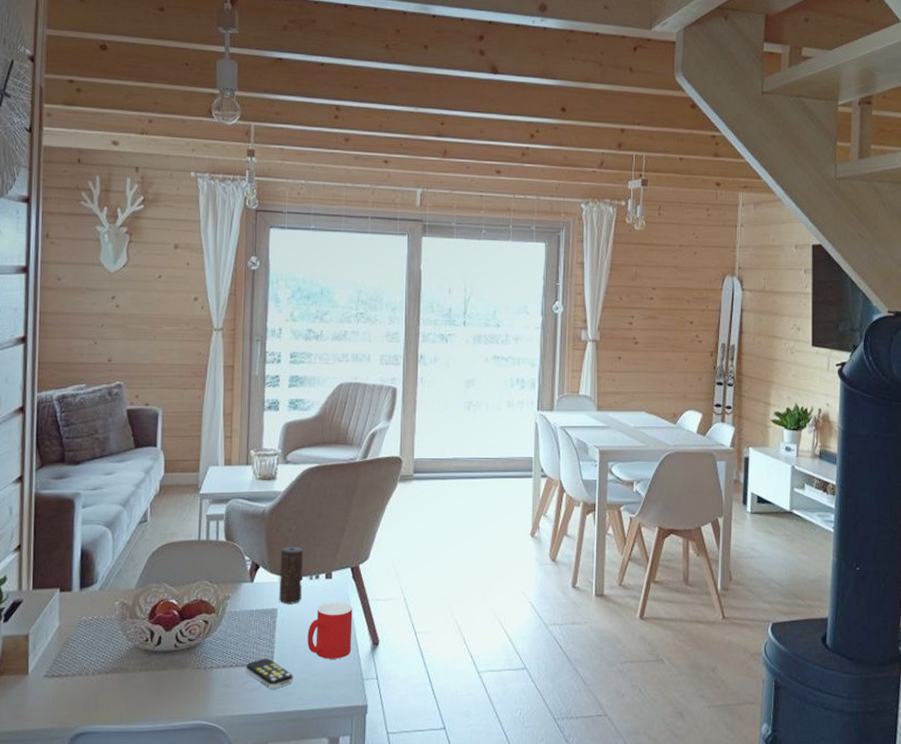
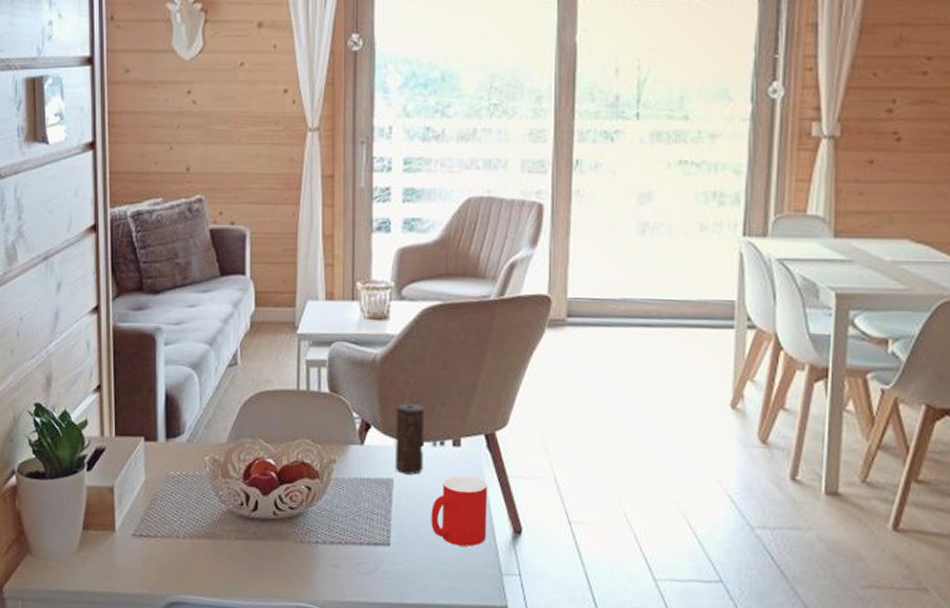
remote control: present [245,658,293,689] -> none [356,537,415,576]

